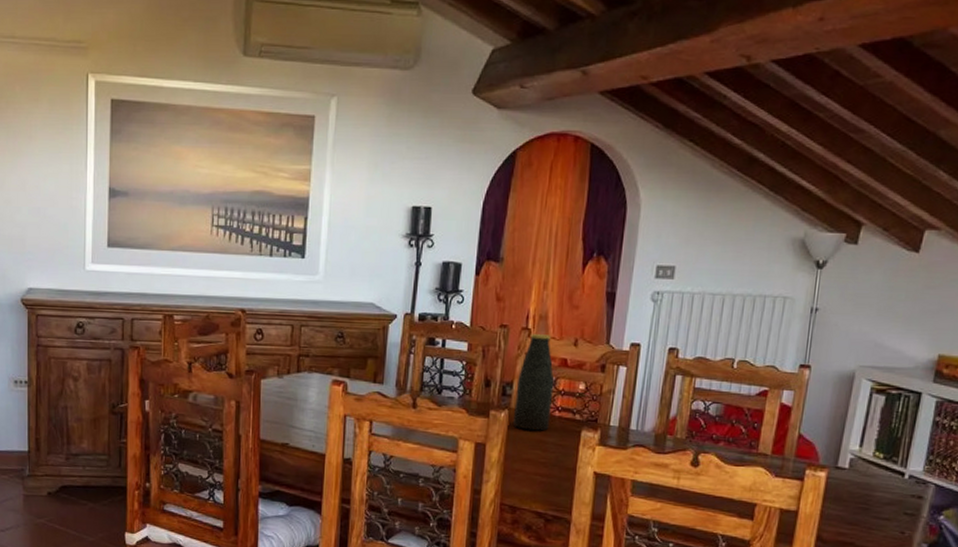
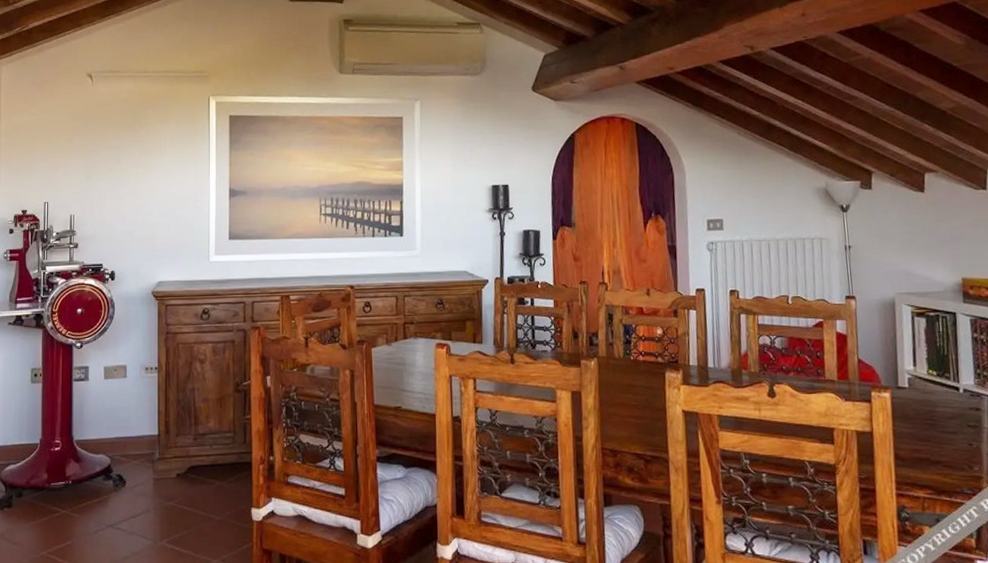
bottle: present [513,334,554,431] -> none [601,287,636,376]

